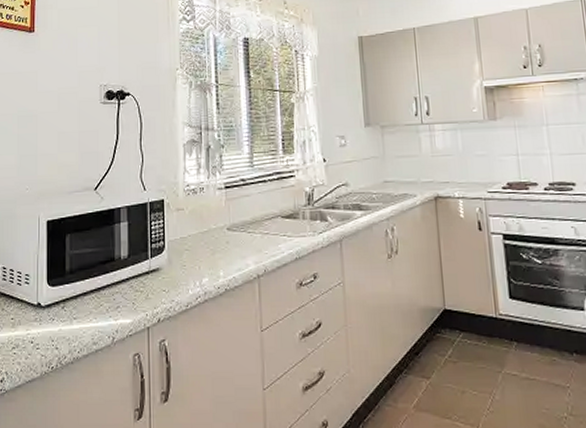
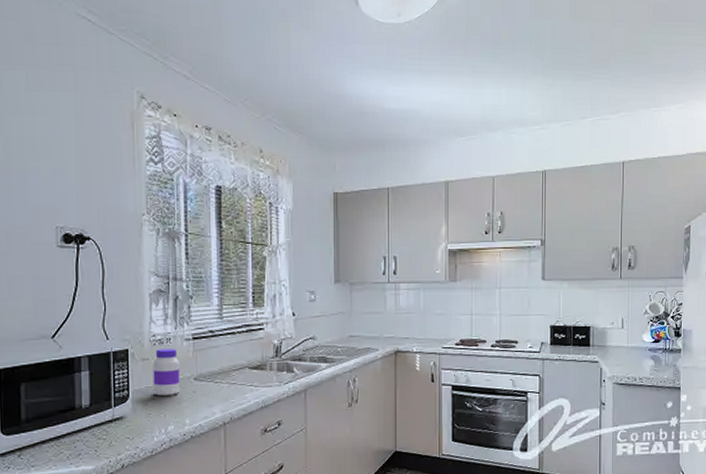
jar: none [187,198,214,247] -> present [153,349,180,396]

